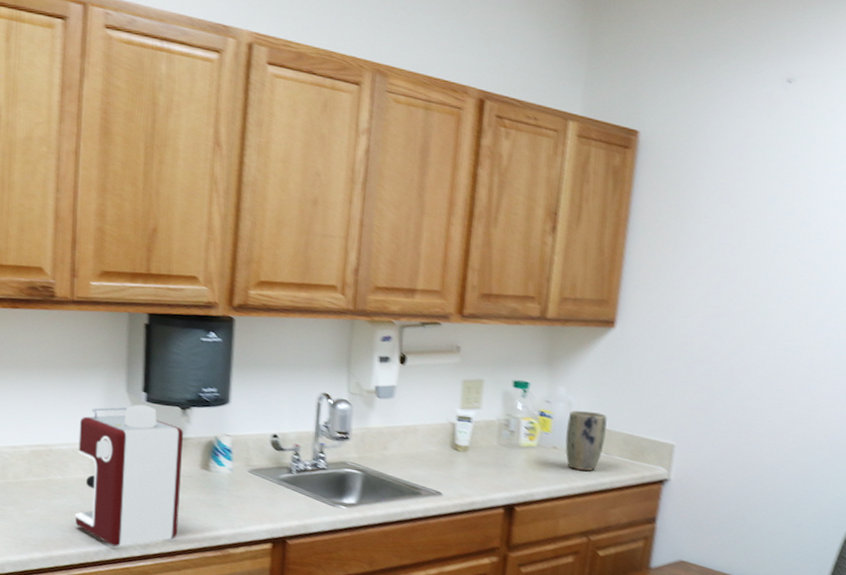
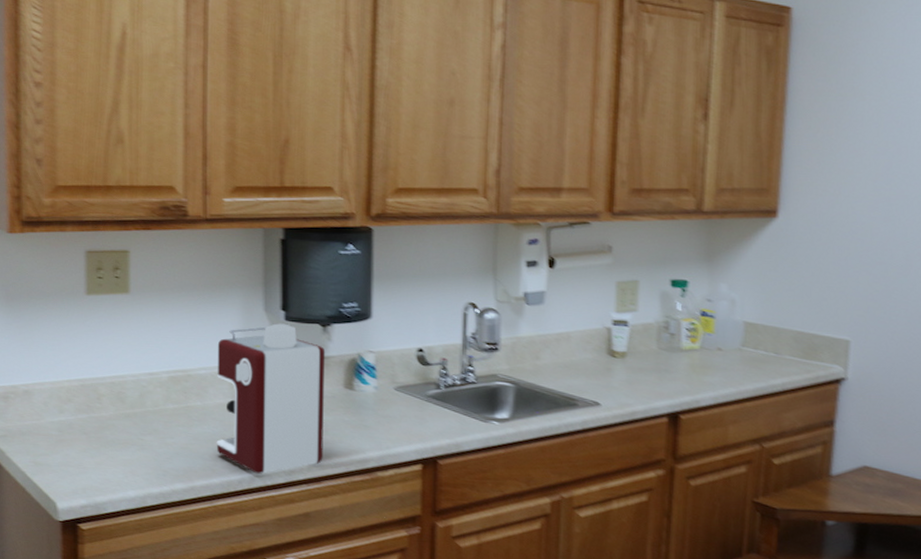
plant pot: present [565,410,607,471] -> none [730,308,775,373]

